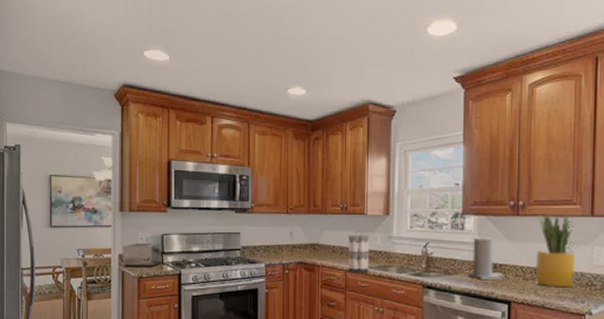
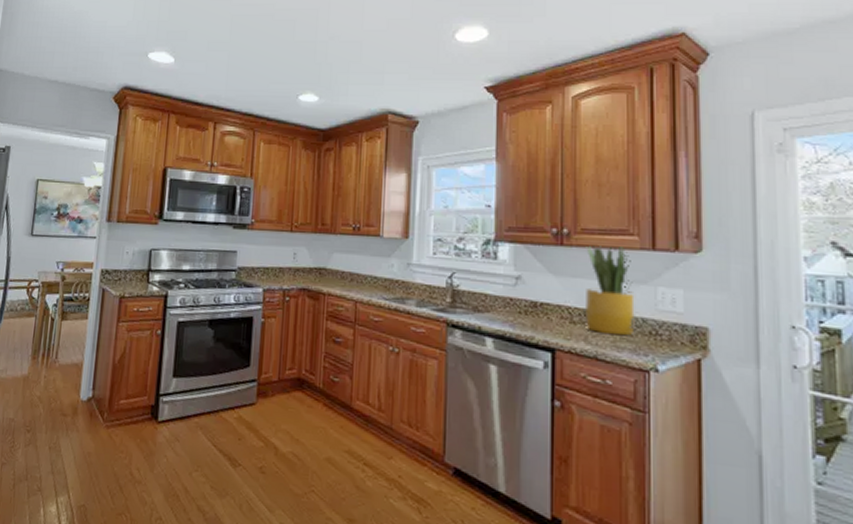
toaster: present [122,242,162,268] -> none [104,257,149,287]
spice rack: present [348,229,370,274] -> none [359,253,385,306]
paper towel: present [467,236,505,281] -> none [501,268,548,323]

